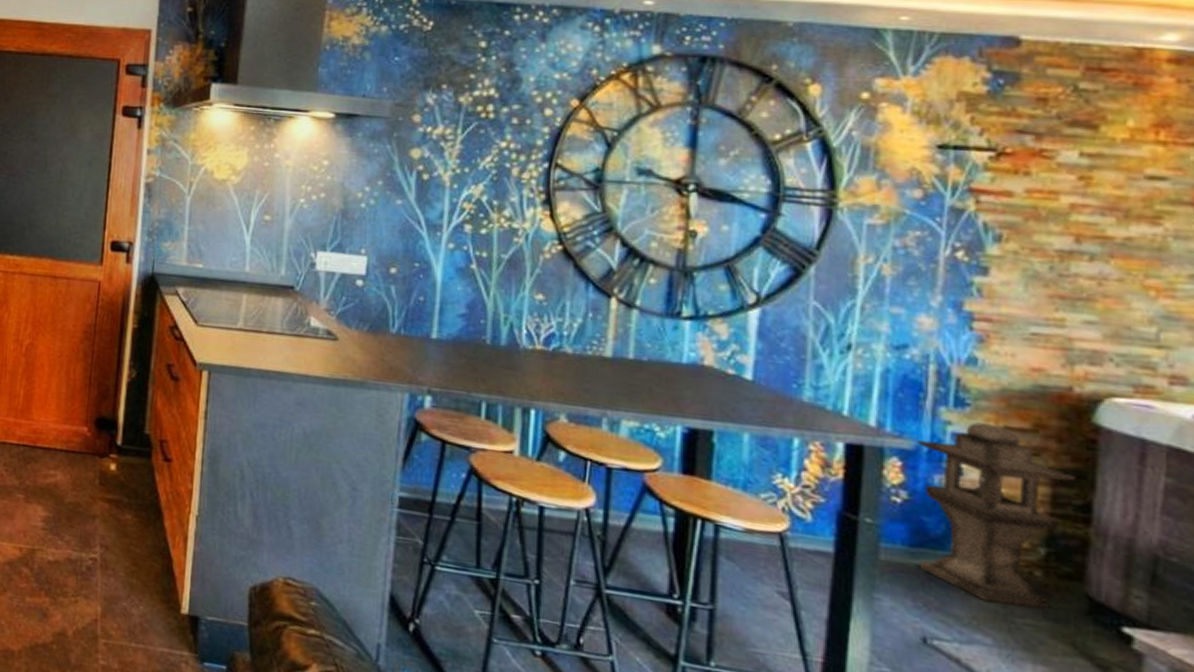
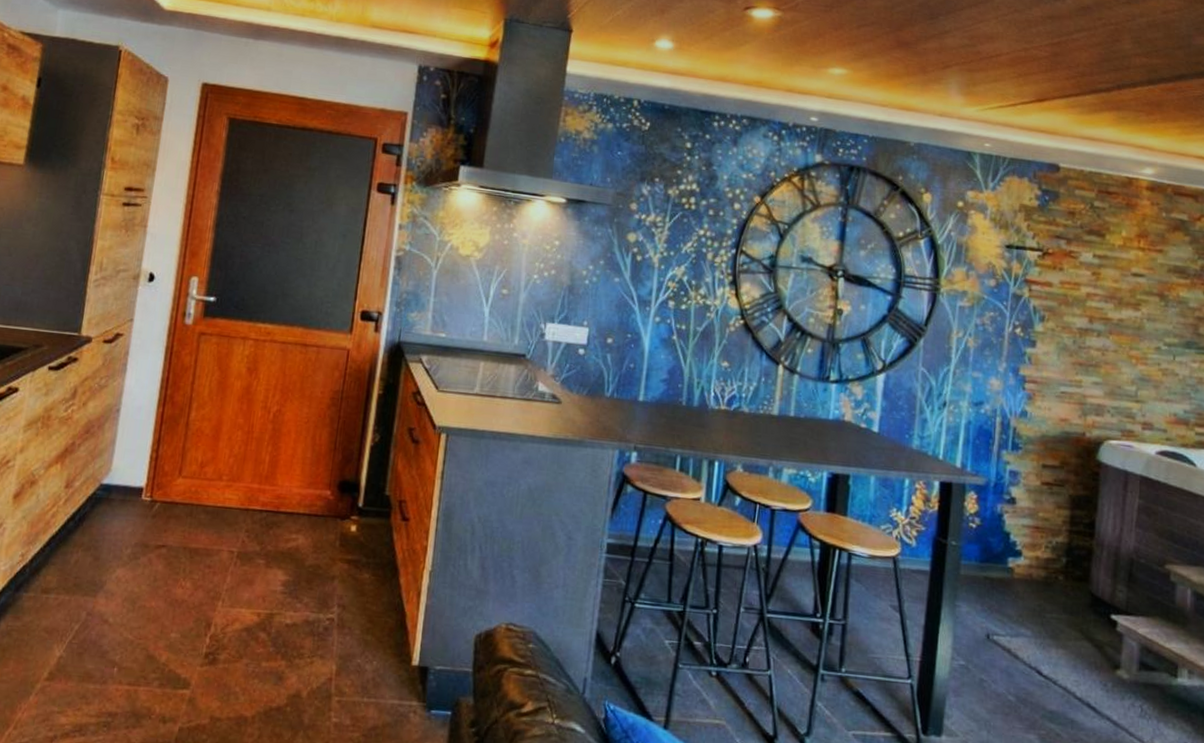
lantern: present [917,422,1075,610] -> none [987,461,1085,605]

